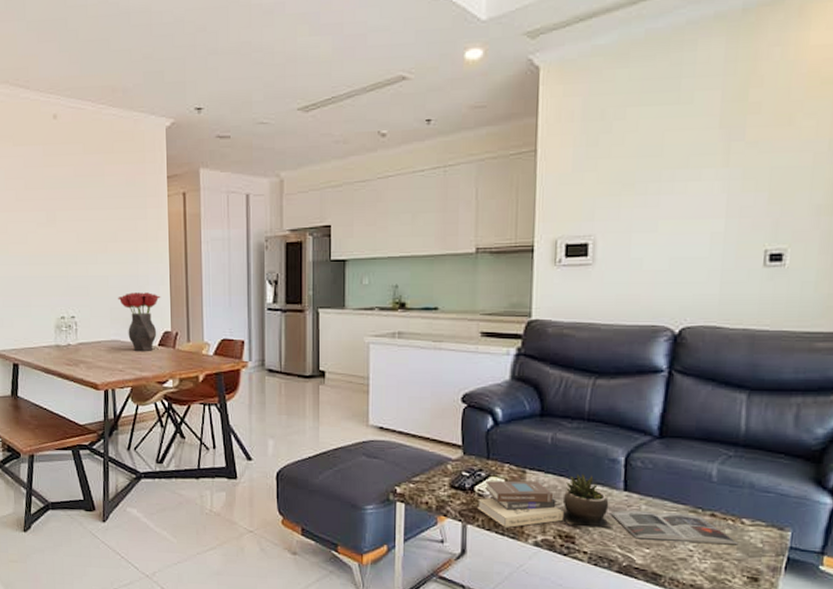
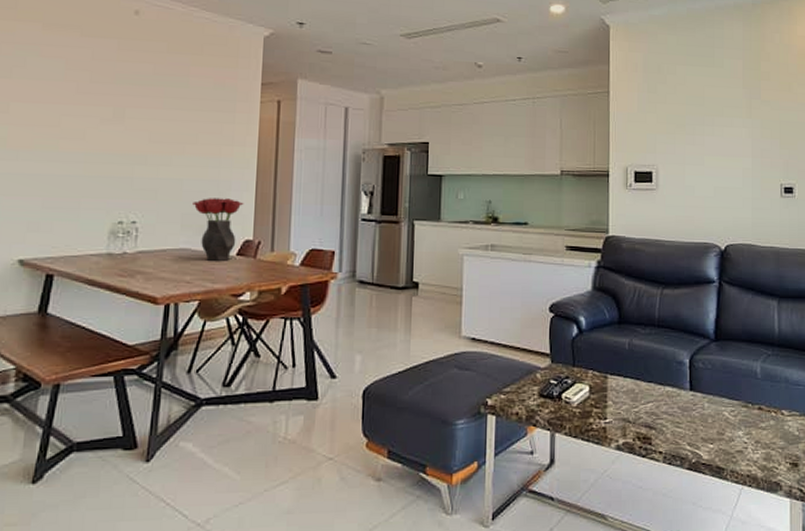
books: present [477,480,565,528] -> none [565,386,642,433]
succulent plant: present [556,473,612,528] -> none [634,376,682,427]
magazine: present [610,510,739,545] -> none [679,408,781,436]

